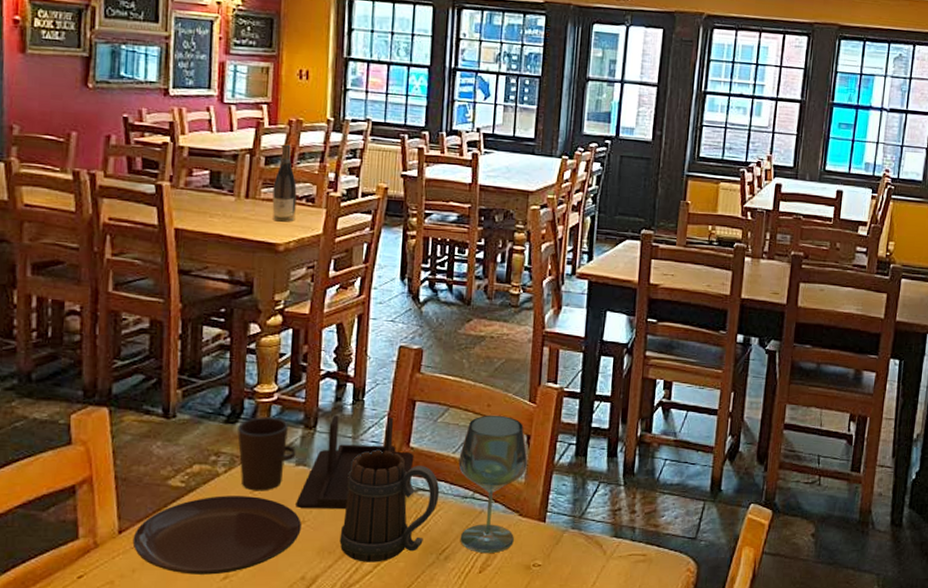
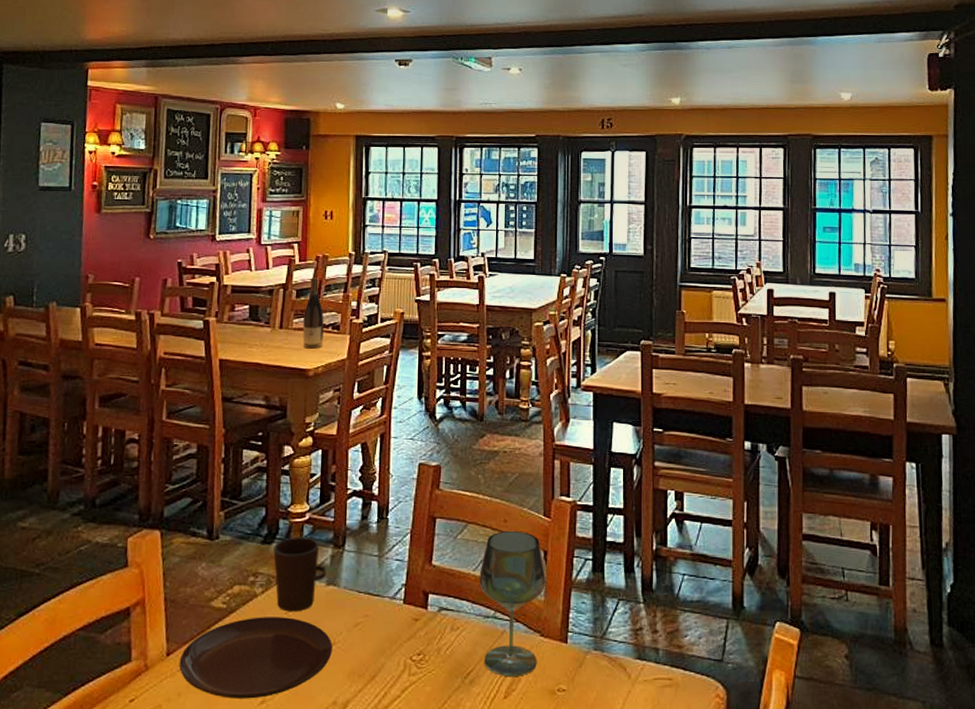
napkin holder: present [295,415,414,509] -> none [327,534,437,629]
beer mug: present [339,450,440,563] -> none [368,569,462,687]

